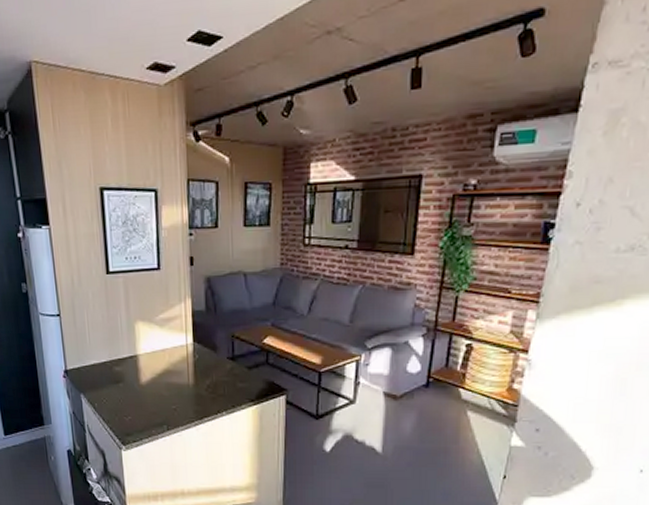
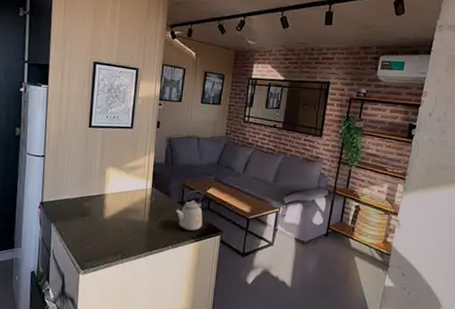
kettle: none [224,340,261,393] -> present [174,189,203,232]

